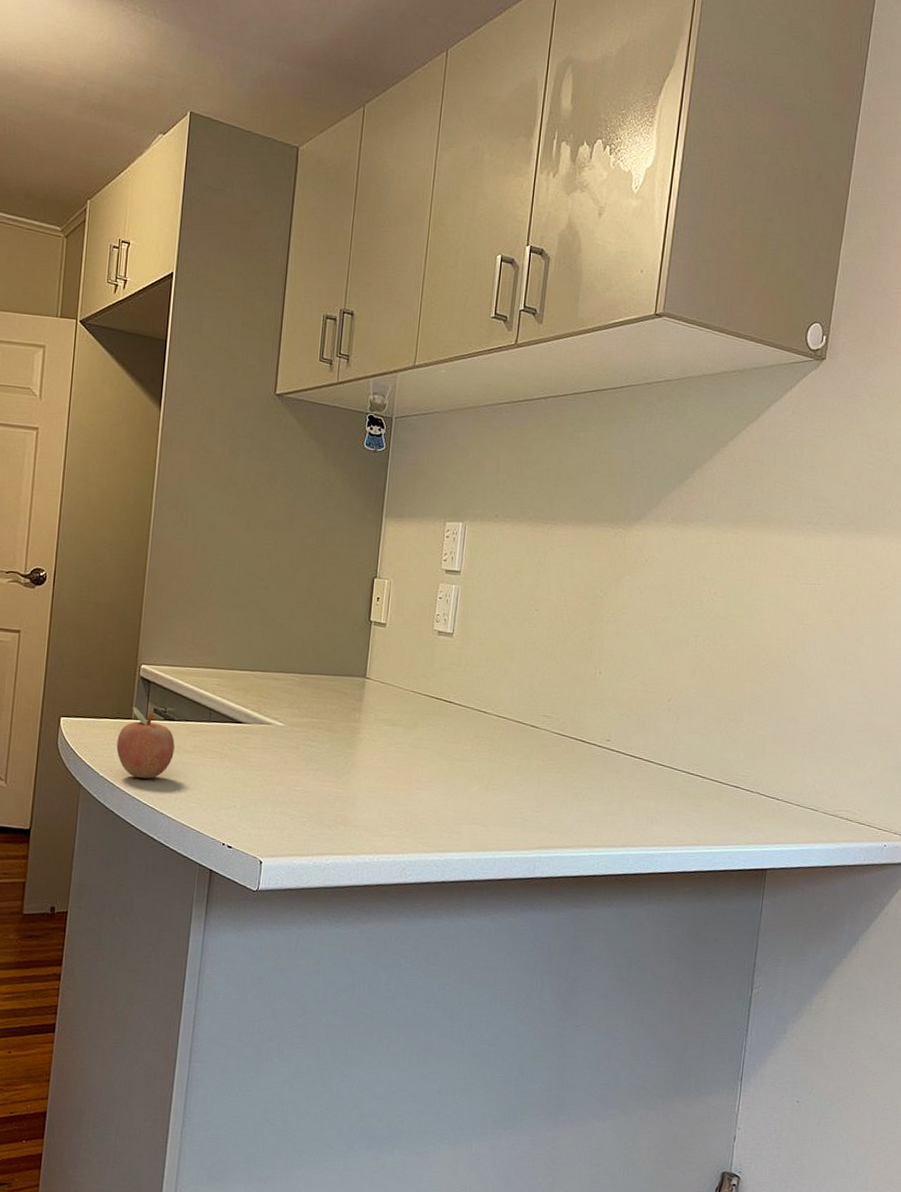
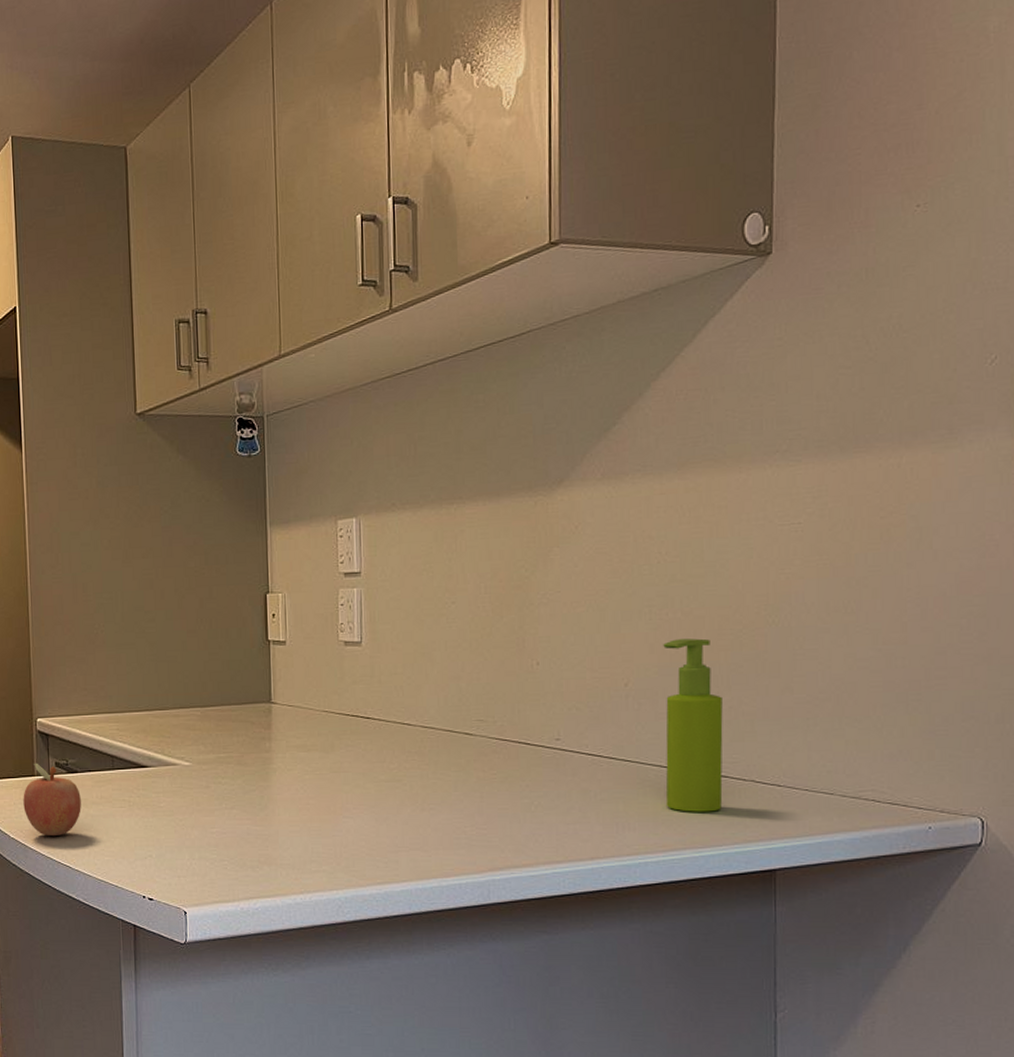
soap dispenser: none [688,667,743,816] -> present [663,638,723,812]

